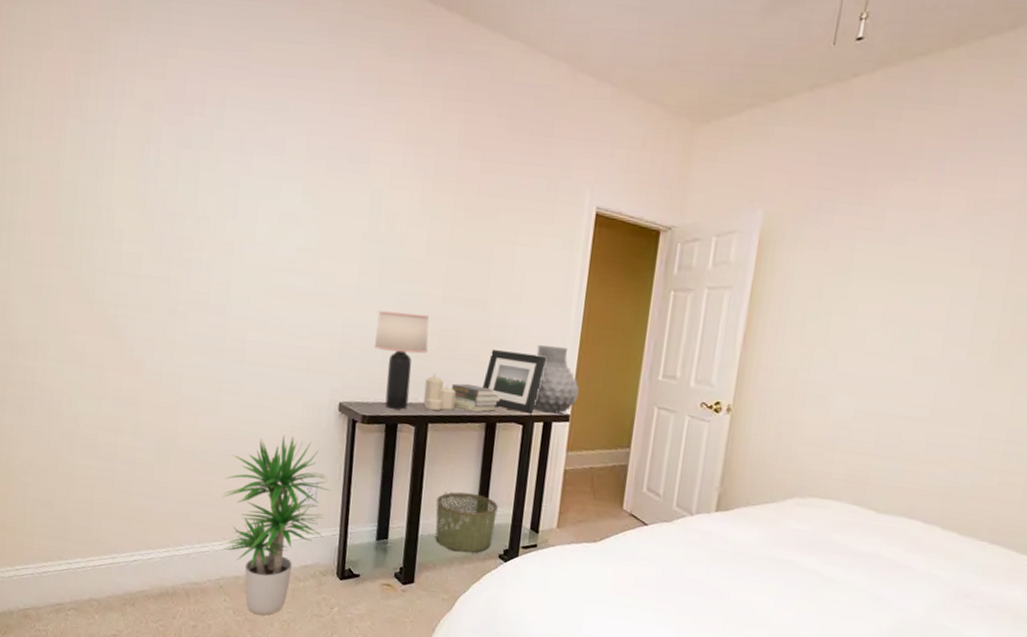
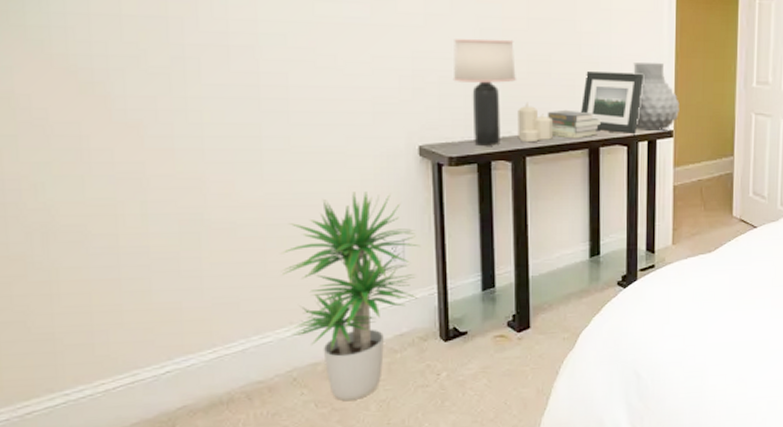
basket: present [435,491,498,553] -> none [545,223,611,287]

